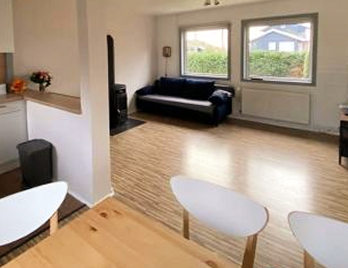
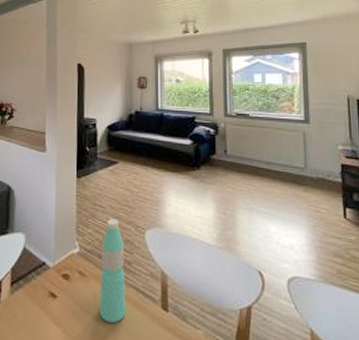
water bottle: none [133,169,154,248] -> present [100,219,126,323]

